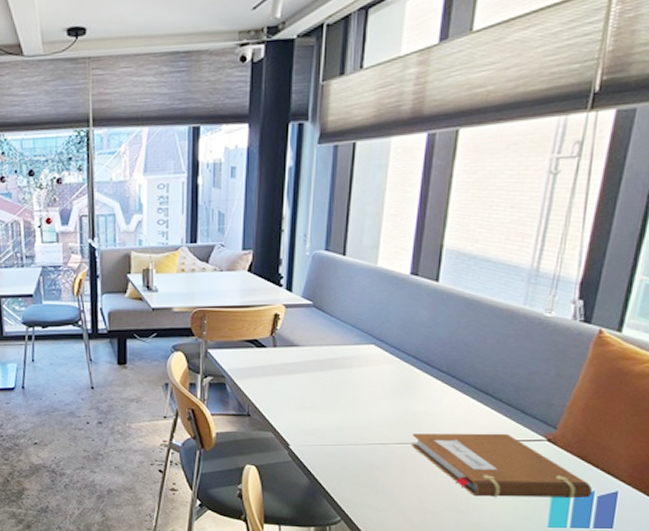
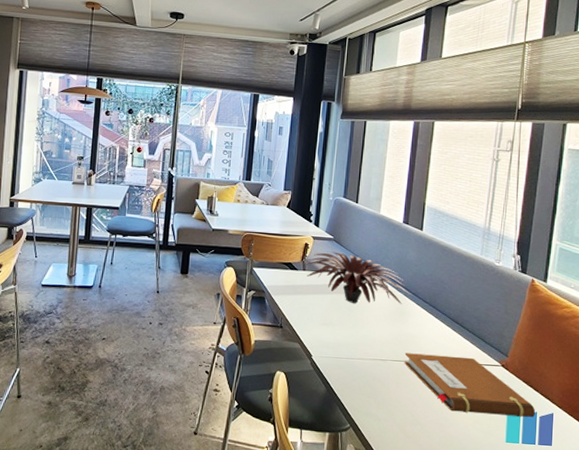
plant: none [273,320,423,381] -> present [303,251,413,304]

